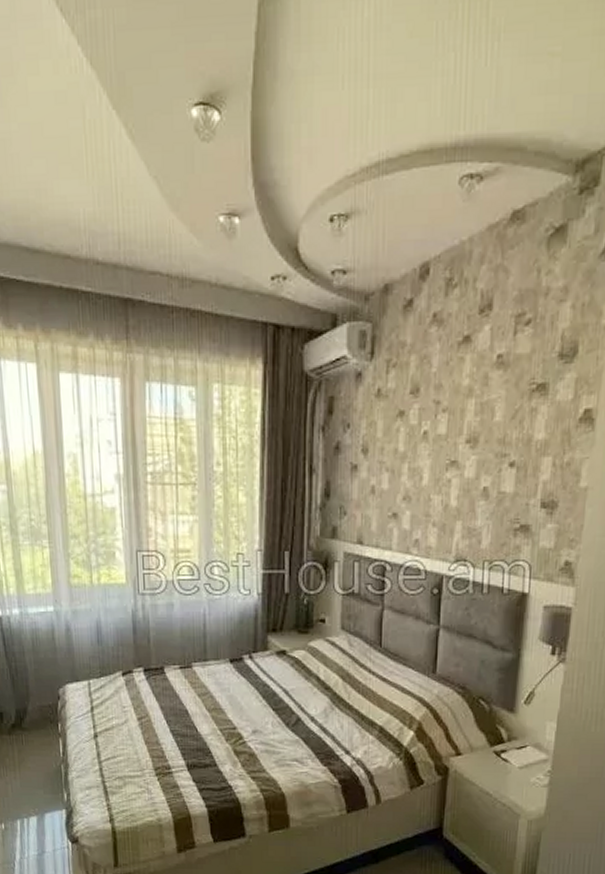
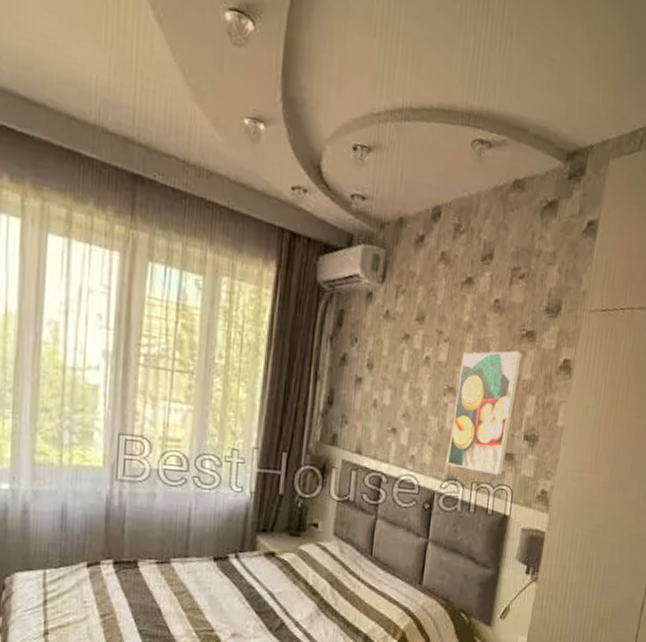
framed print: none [454,409,535,550] -> present [447,350,523,476]

